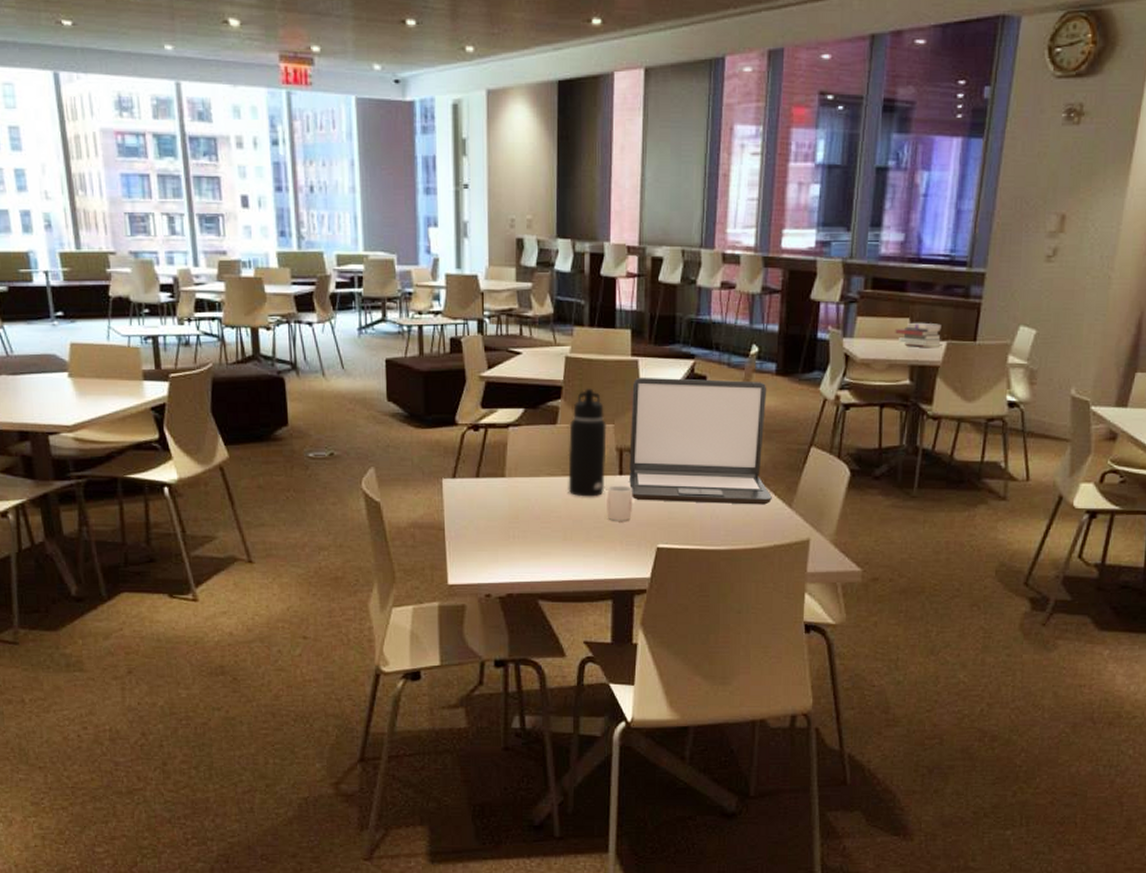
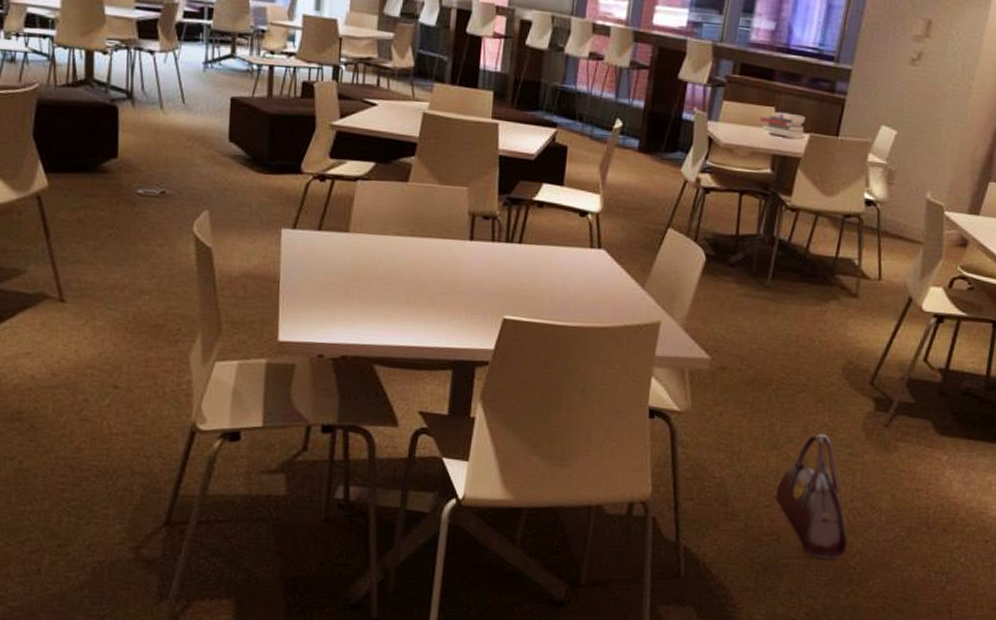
water bottle: present [568,388,607,496] -> none [415,147,461,260]
mug: present [607,485,633,521] -> none [453,250,483,289]
laptop: present [629,377,772,505] -> none [479,141,628,283]
handbag: none [936,637,1012,760] -> present [775,433,848,560]

